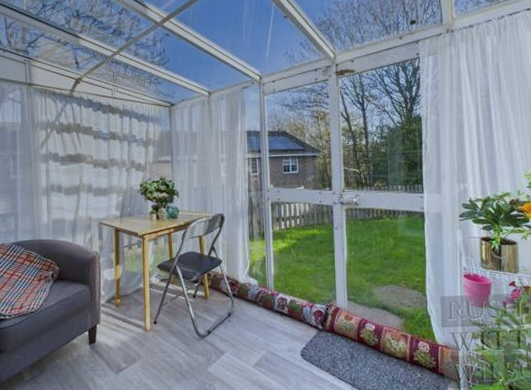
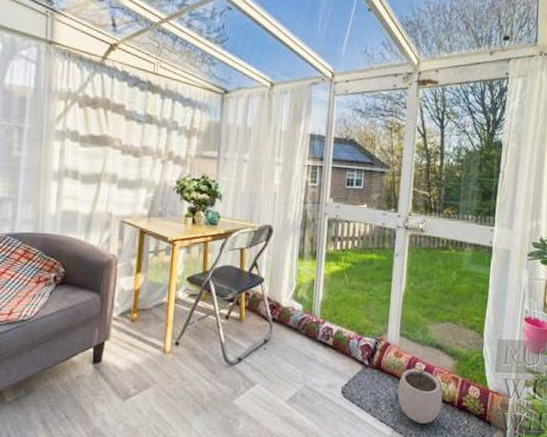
plant pot: none [352,323,395,379] -> present [397,362,443,424]

